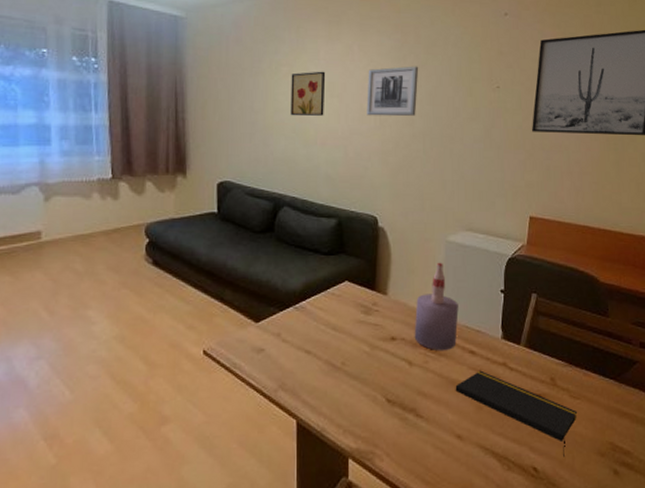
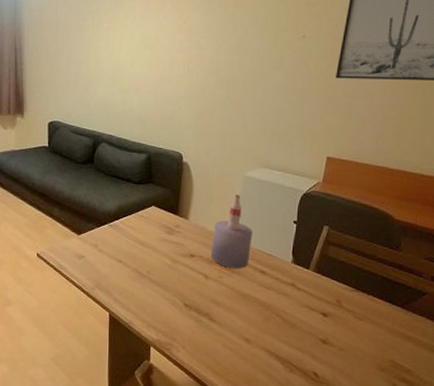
wall art: present [290,71,326,116] -> none [109,26,141,67]
wall art: present [367,66,419,117] -> none [176,19,227,66]
notepad: present [455,370,578,457] -> none [245,288,361,367]

